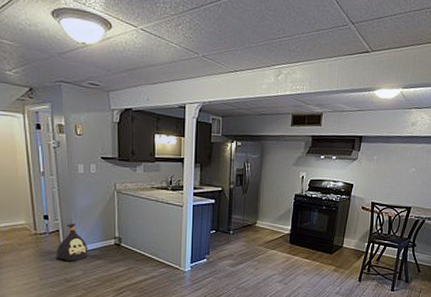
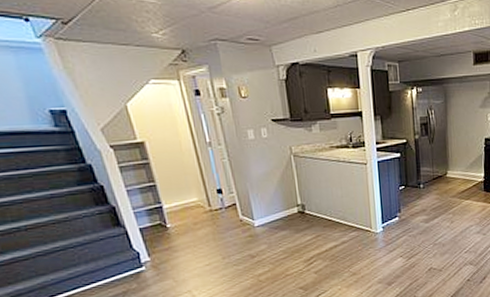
bag: present [55,223,88,261] -> none [235,194,271,236]

